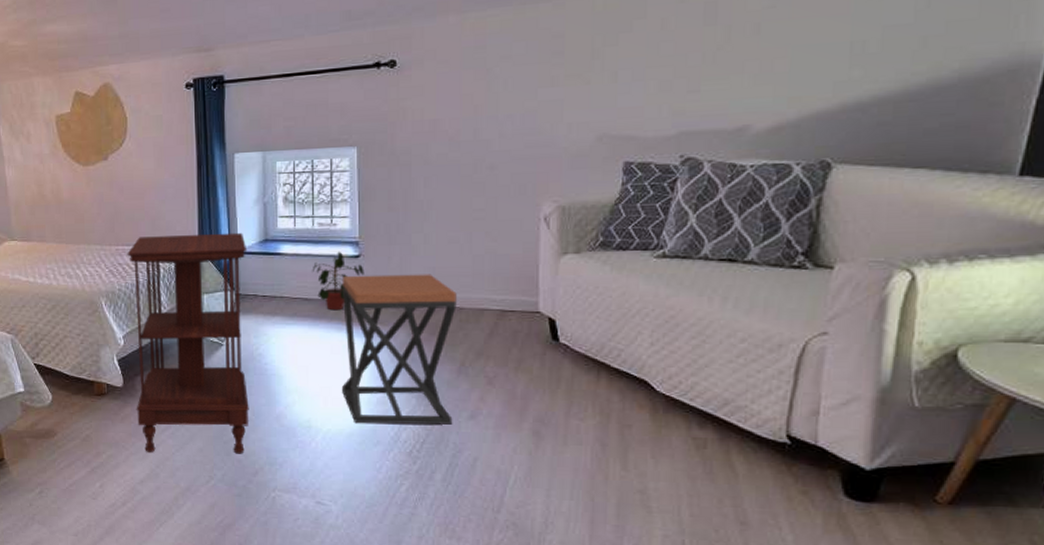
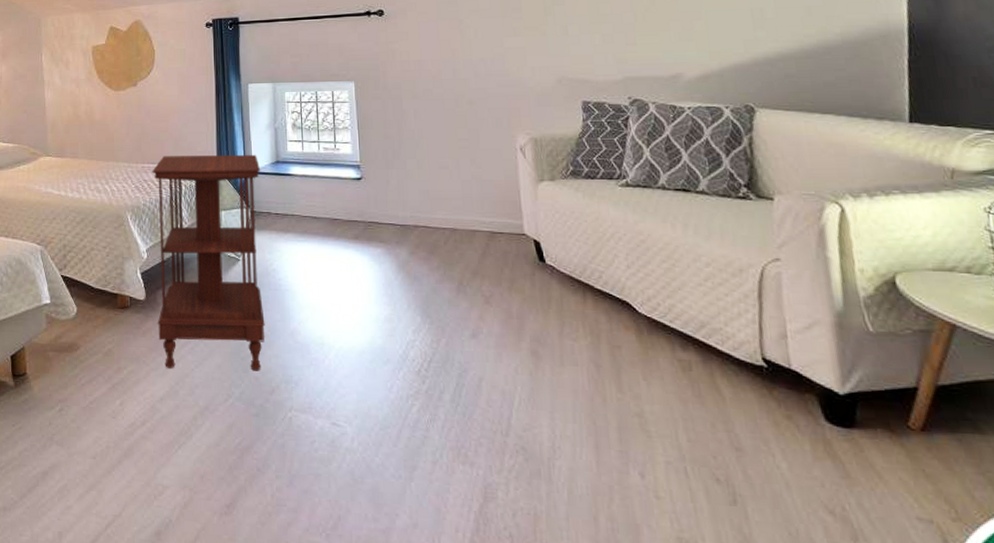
potted plant: present [312,251,364,311] -> none [319,173,367,229]
stool: present [342,274,457,425] -> none [347,196,456,343]

